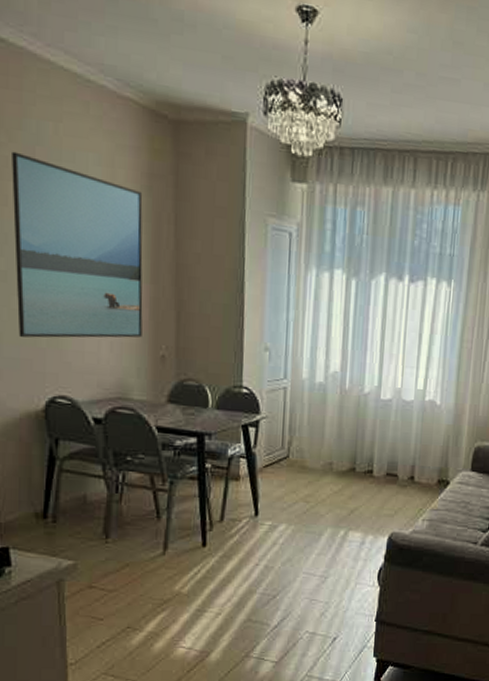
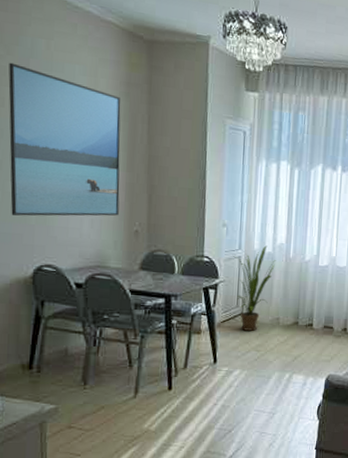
house plant: none [276,374,329,478] -> present [232,245,276,331]

